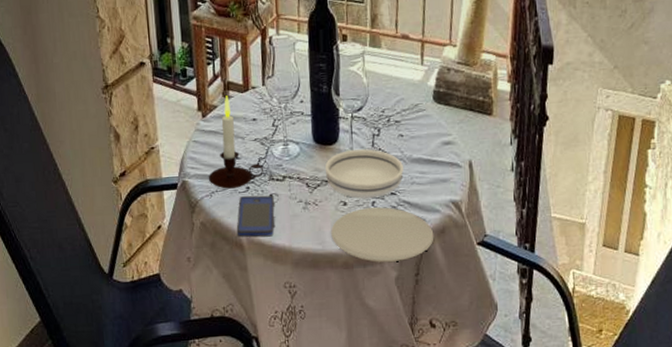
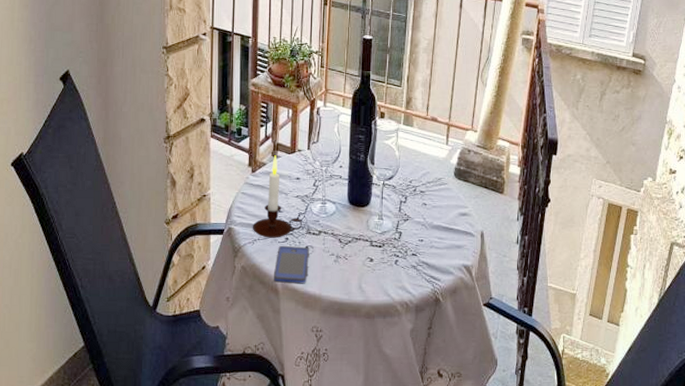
bowl: present [325,149,405,200] -> none [357,213,425,258]
plate: present [331,207,434,263] -> none [357,265,447,316]

